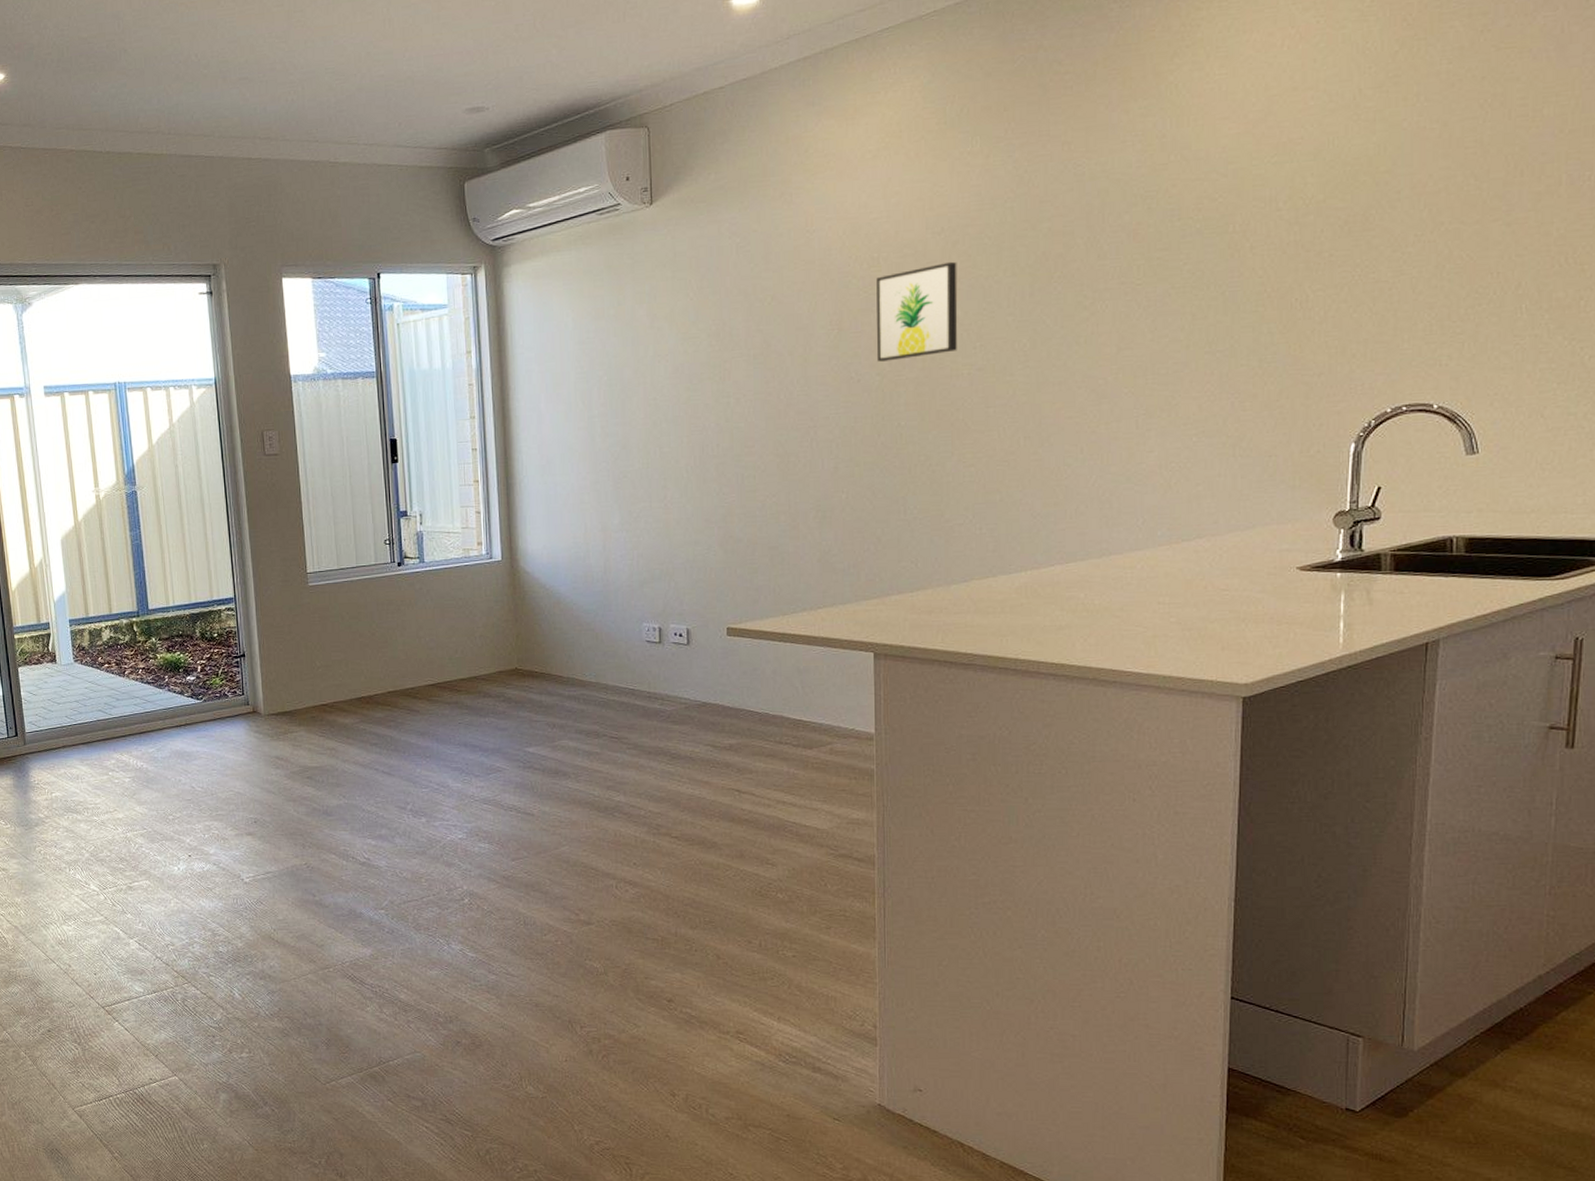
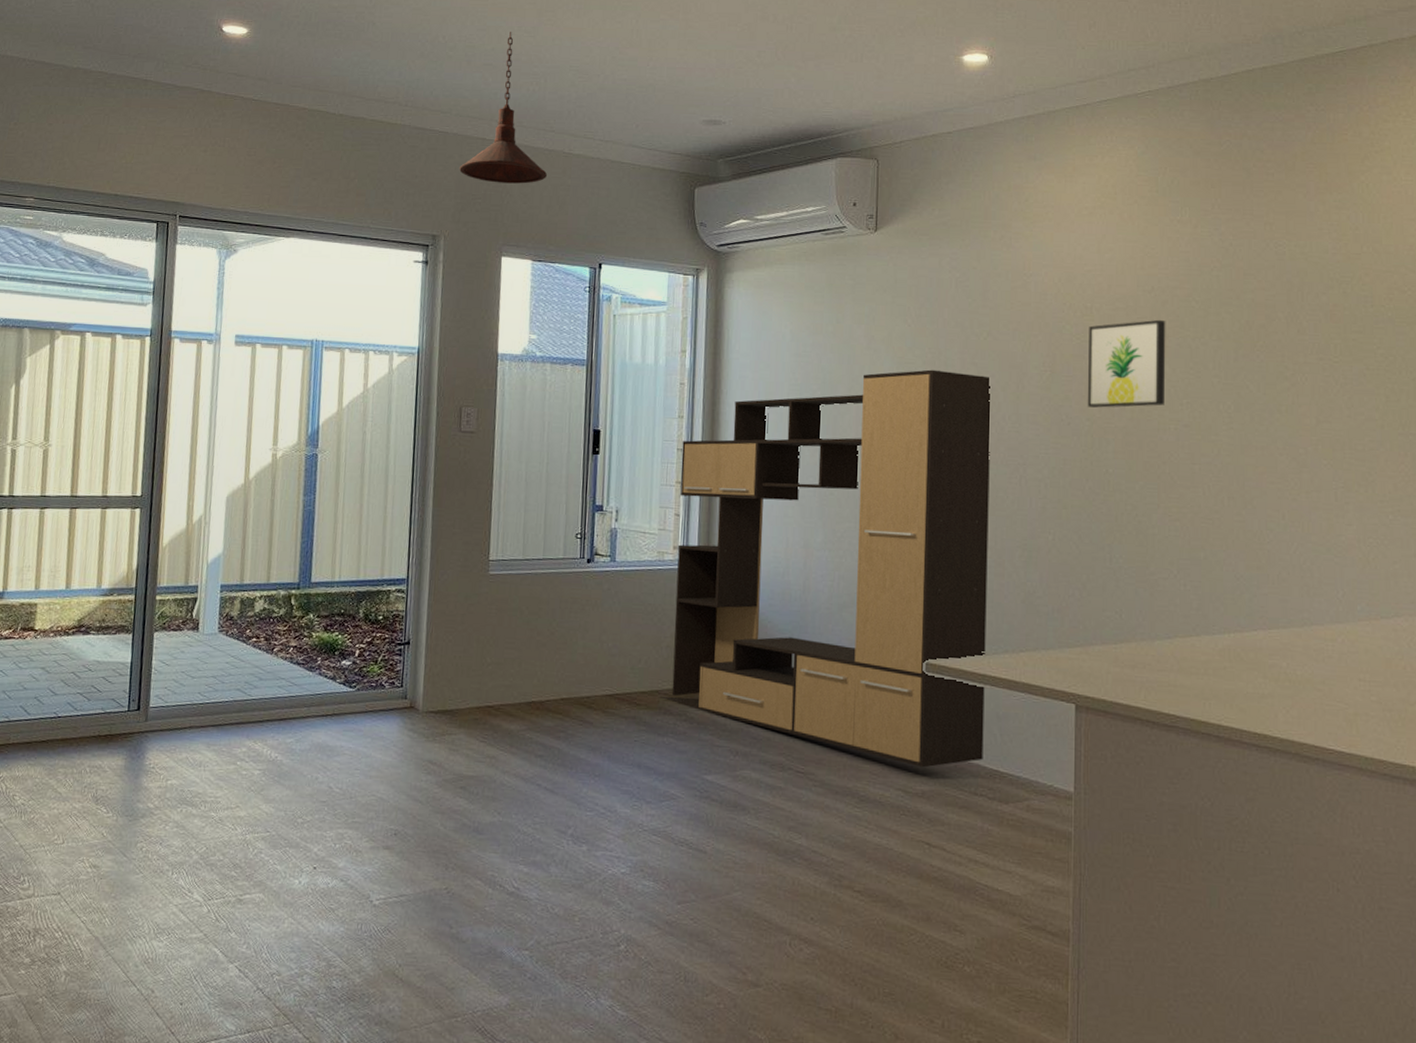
pendant light: none [230,40,317,203] -> present [459,32,548,184]
media console: none [476,341,786,724] -> present [661,369,990,768]

